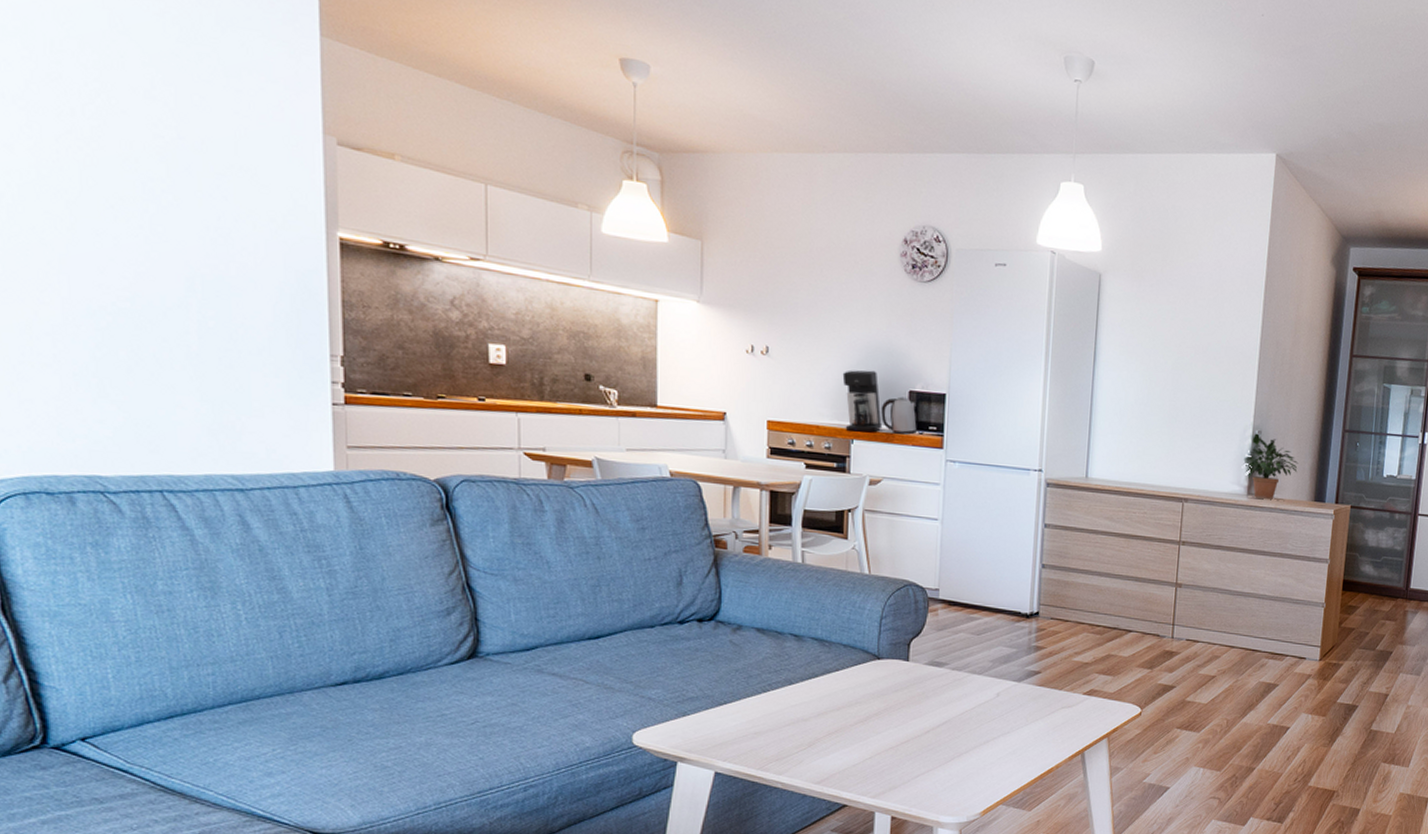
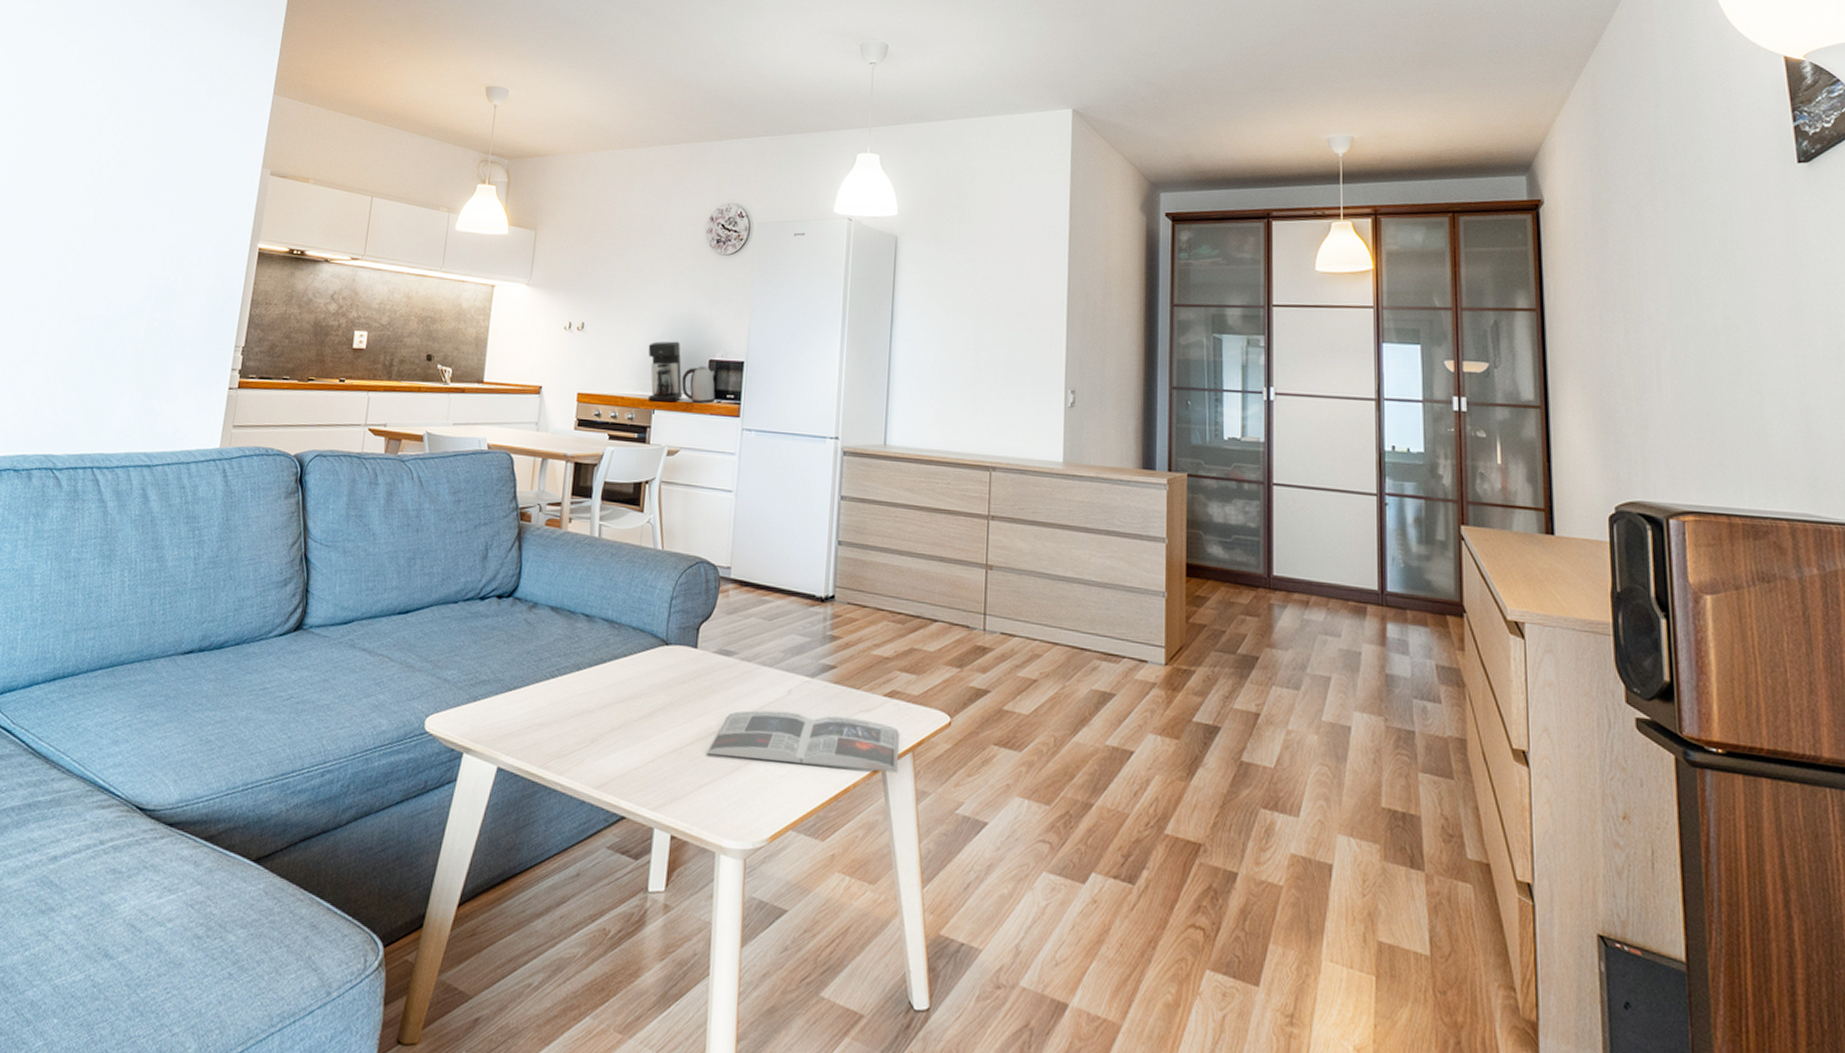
magazine: none [921,710,1097,755] -> present [706,710,899,773]
potted plant: present [1243,433,1298,501] -> none [1056,393,1120,469]

